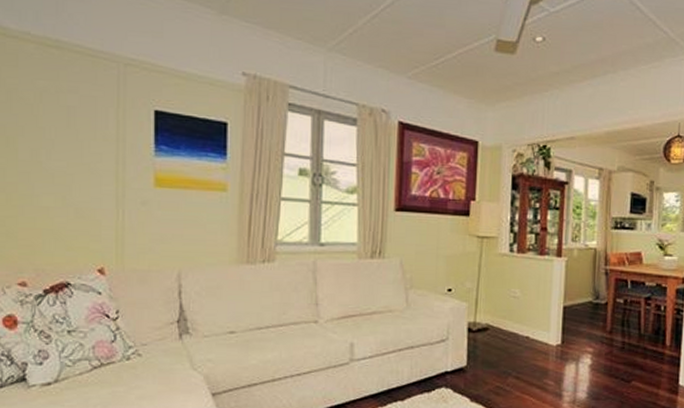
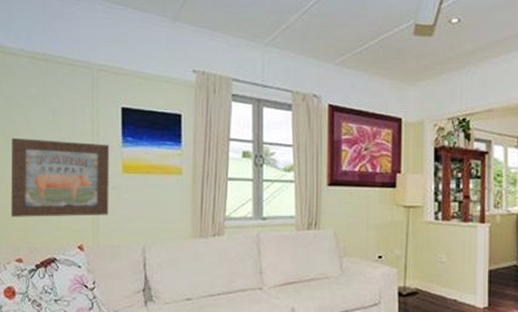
wall art: none [12,138,138,235] -> present [11,137,109,217]

